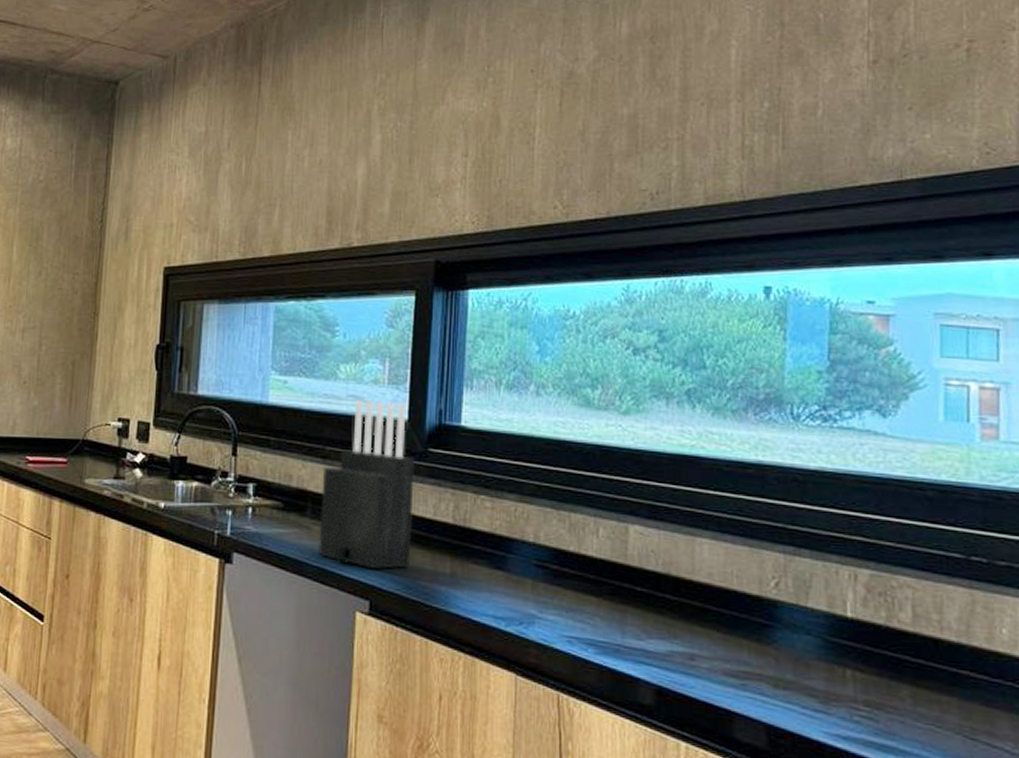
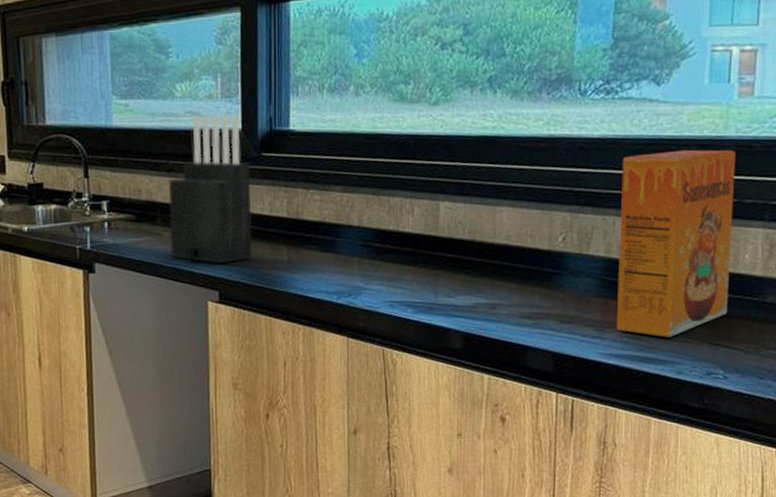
cereal box: none [844,494,985,723] -> present [616,149,736,337]

